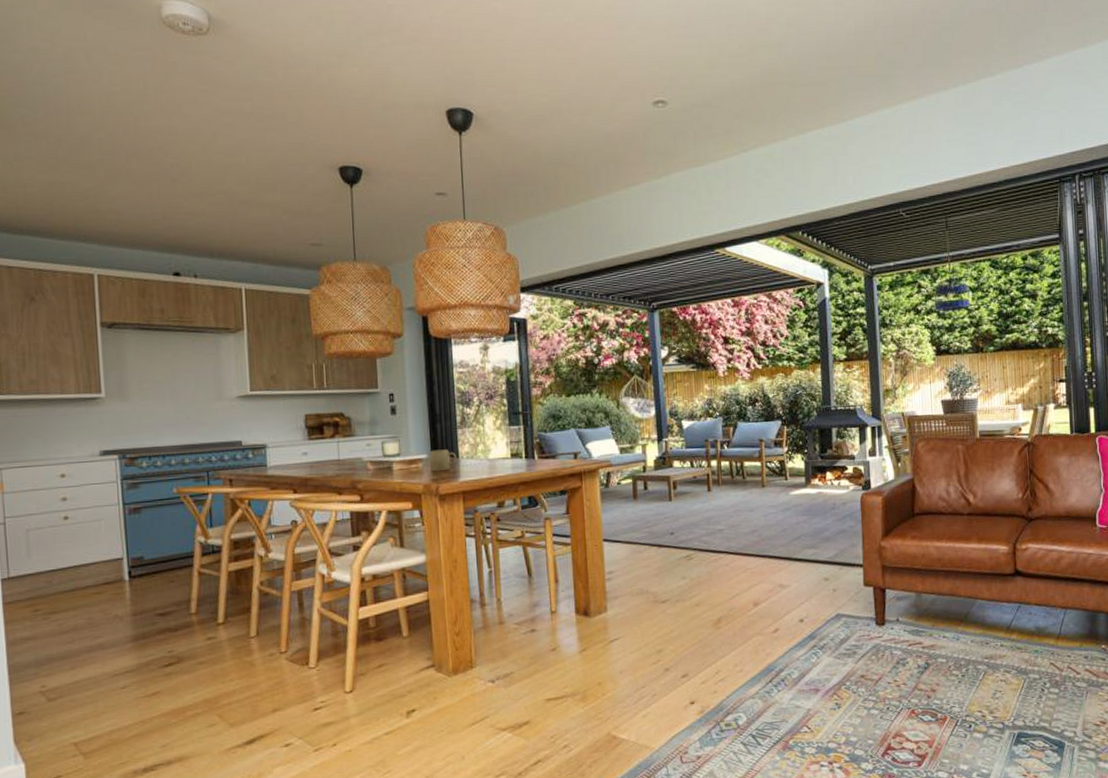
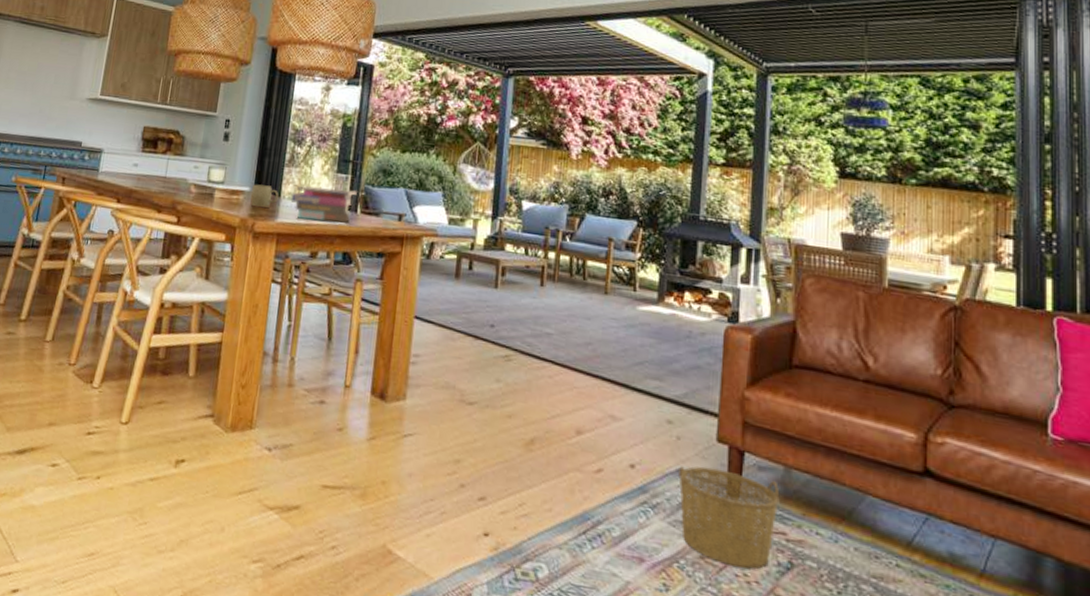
books: none [469,439,532,475] -> present [290,186,357,223]
basket: none [837,606,915,677] -> present [678,466,780,569]

